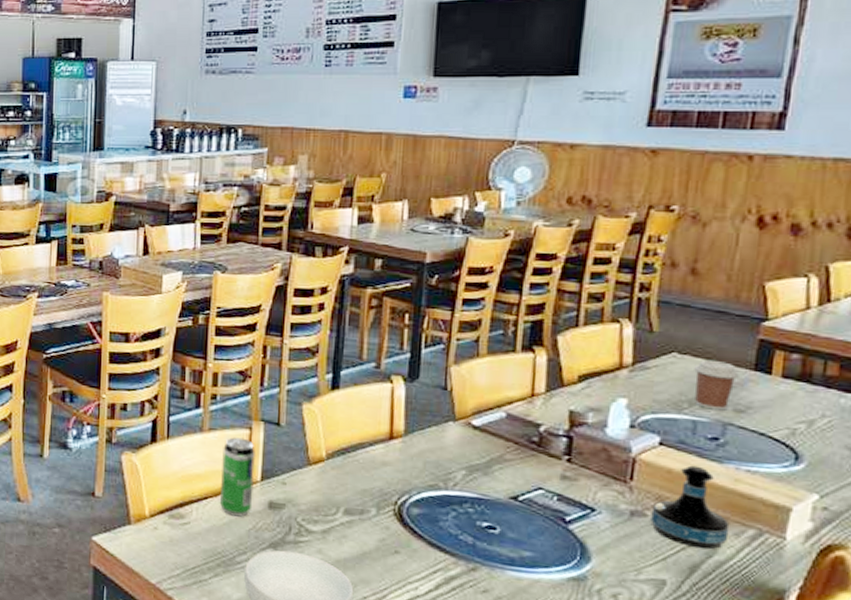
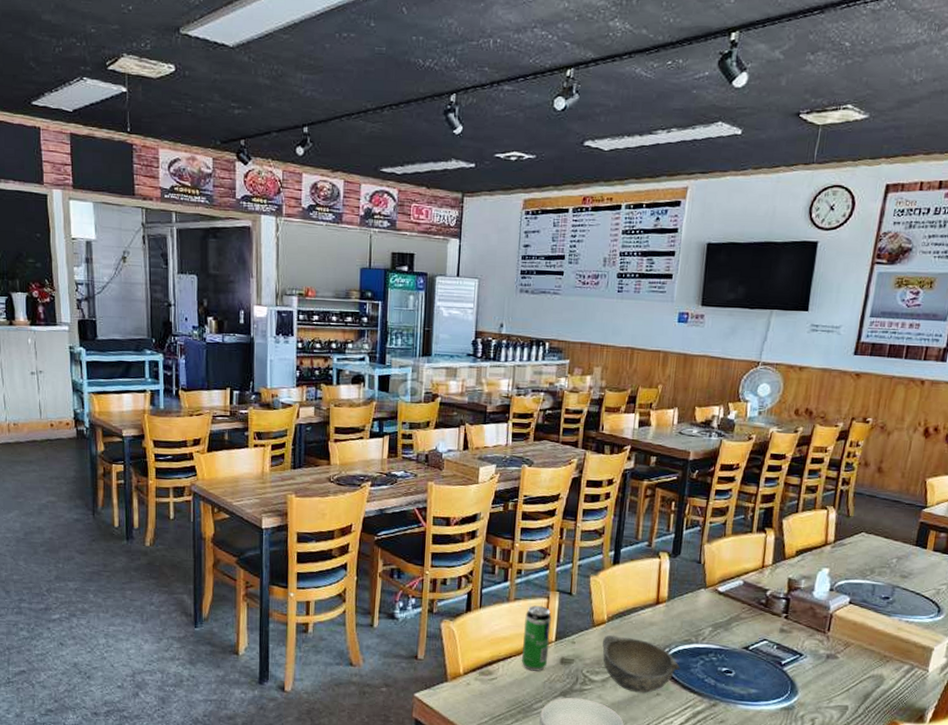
bowl: none [321,476,426,550] -> present [602,635,681,693]
tequila bottle: present [650,465,730,550] -> none [840,618,893,682]
coffee cup: present [694,359,739,411] -> none [875,537,906,576]

